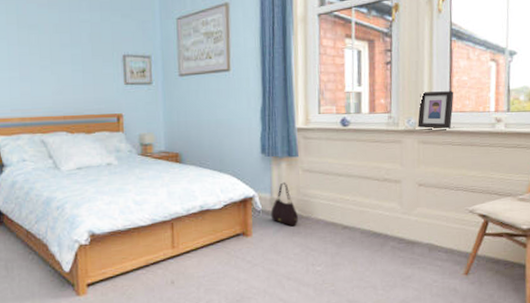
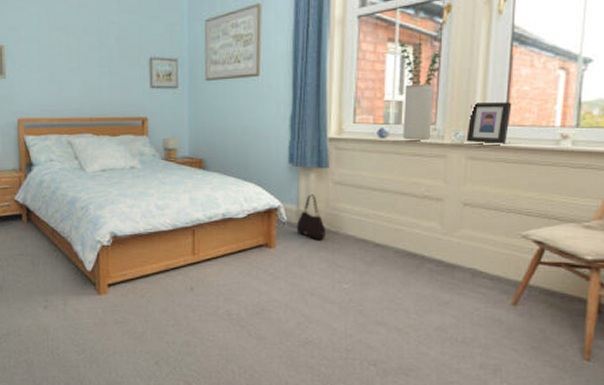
vase: none [355,29,391,128] -> present [399,32,440,140]

